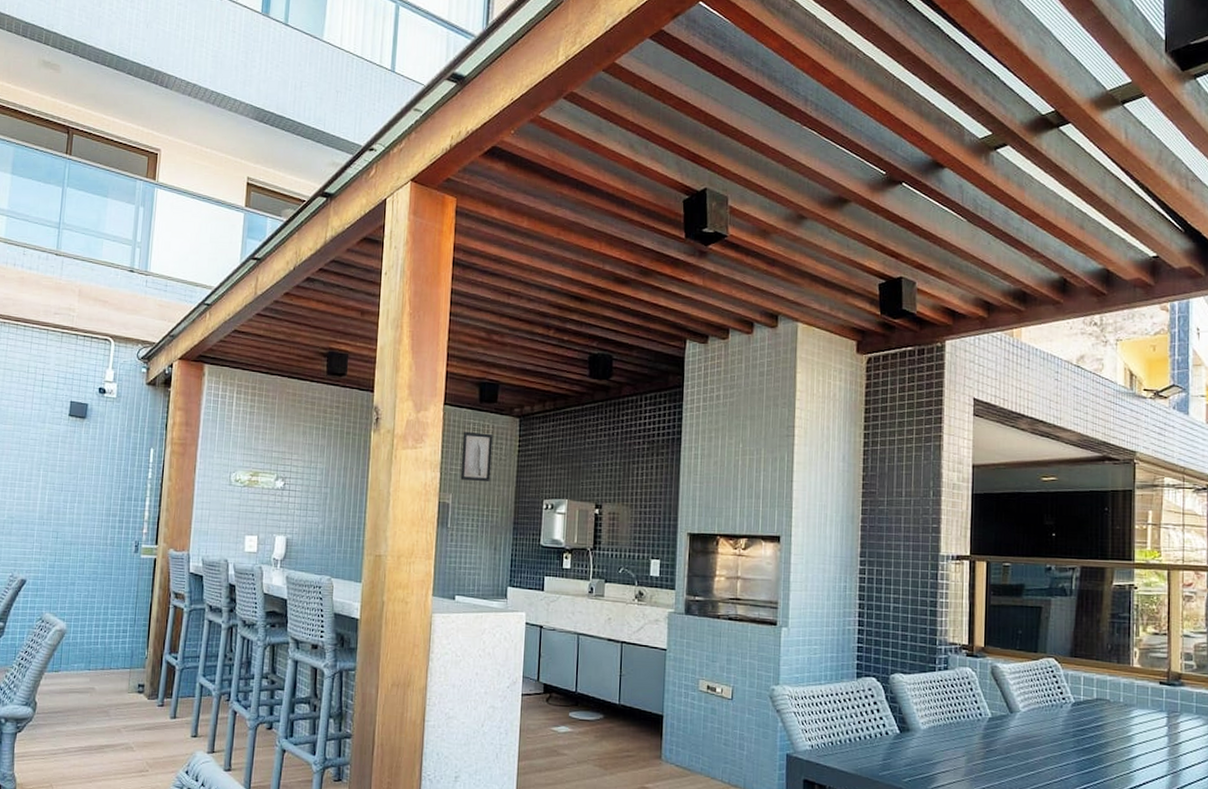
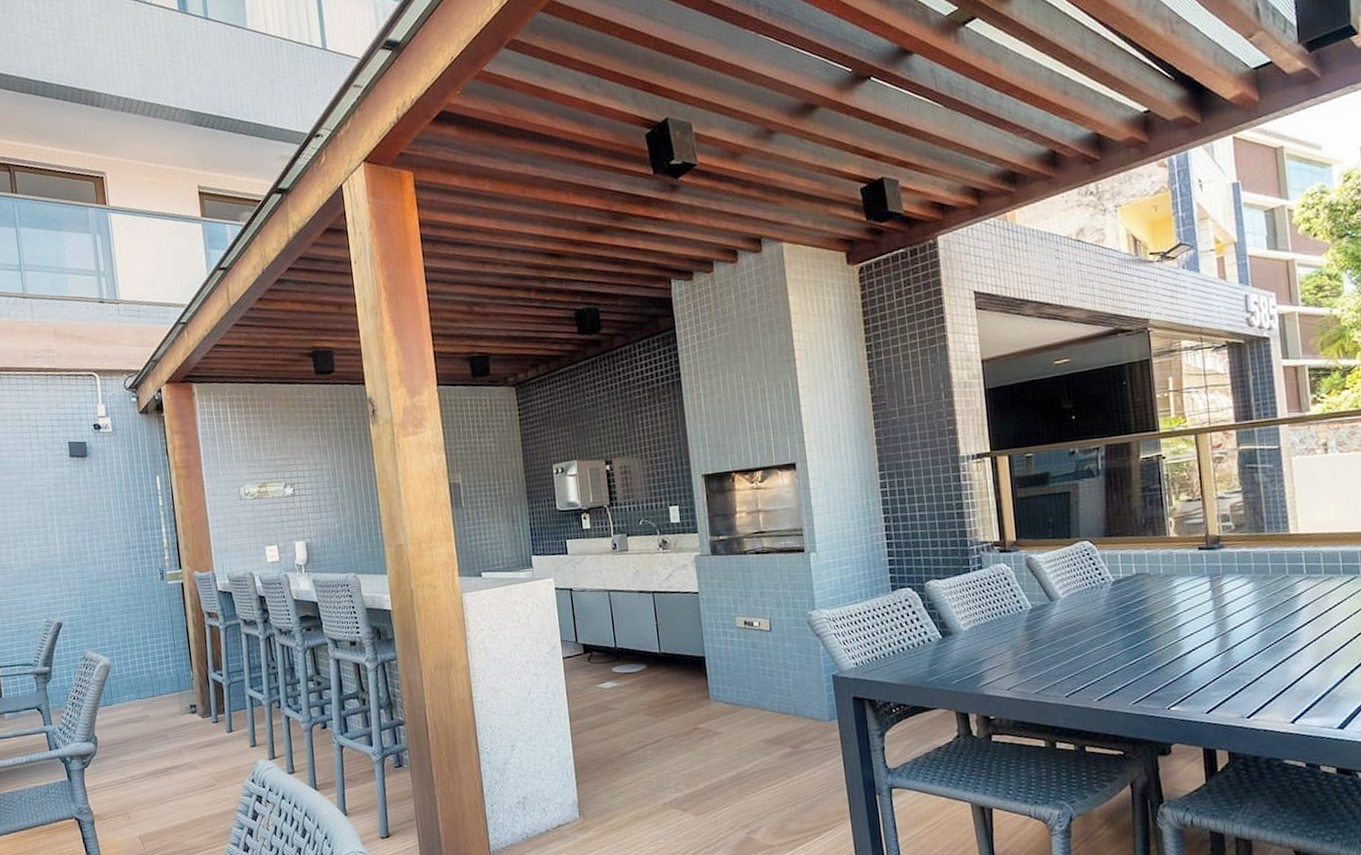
wall art: present [460,432,493,483] -> none [461,407,496,458]

